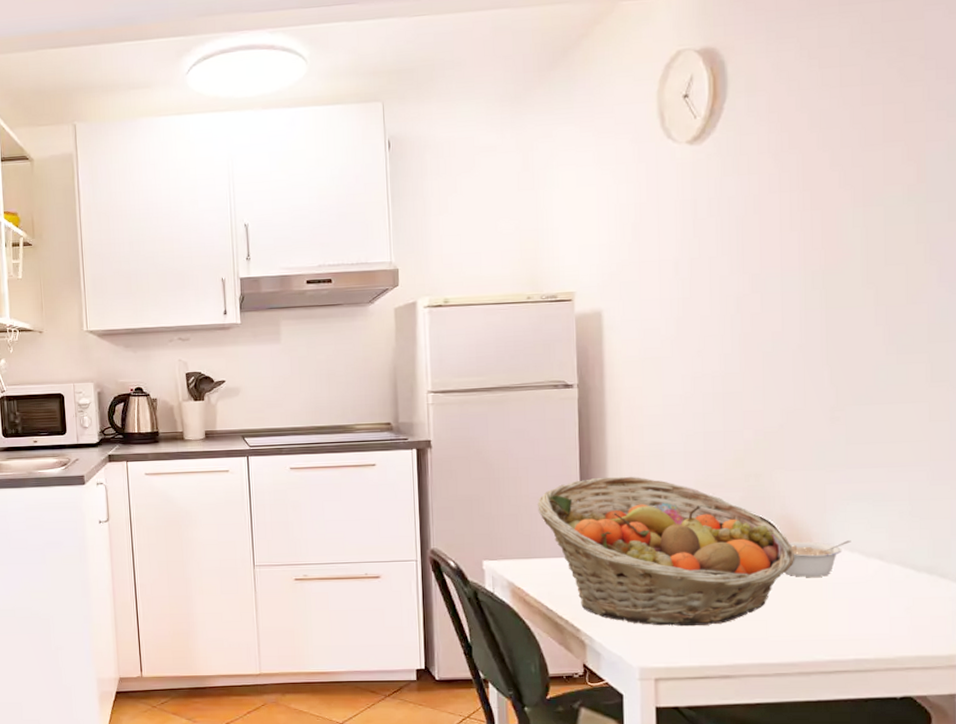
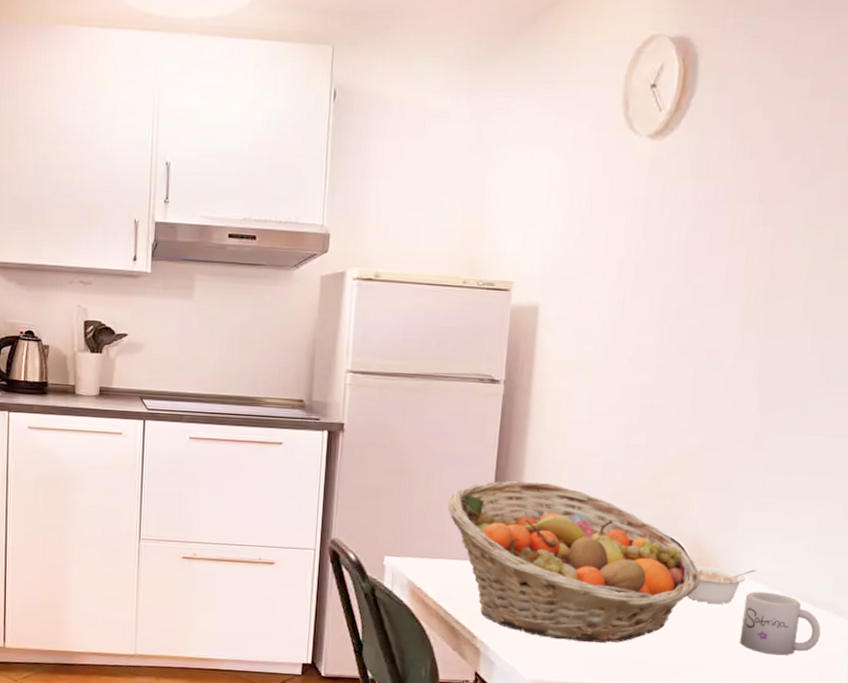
mug: none [844,561,927,623] -> present [740,591,821,656]

